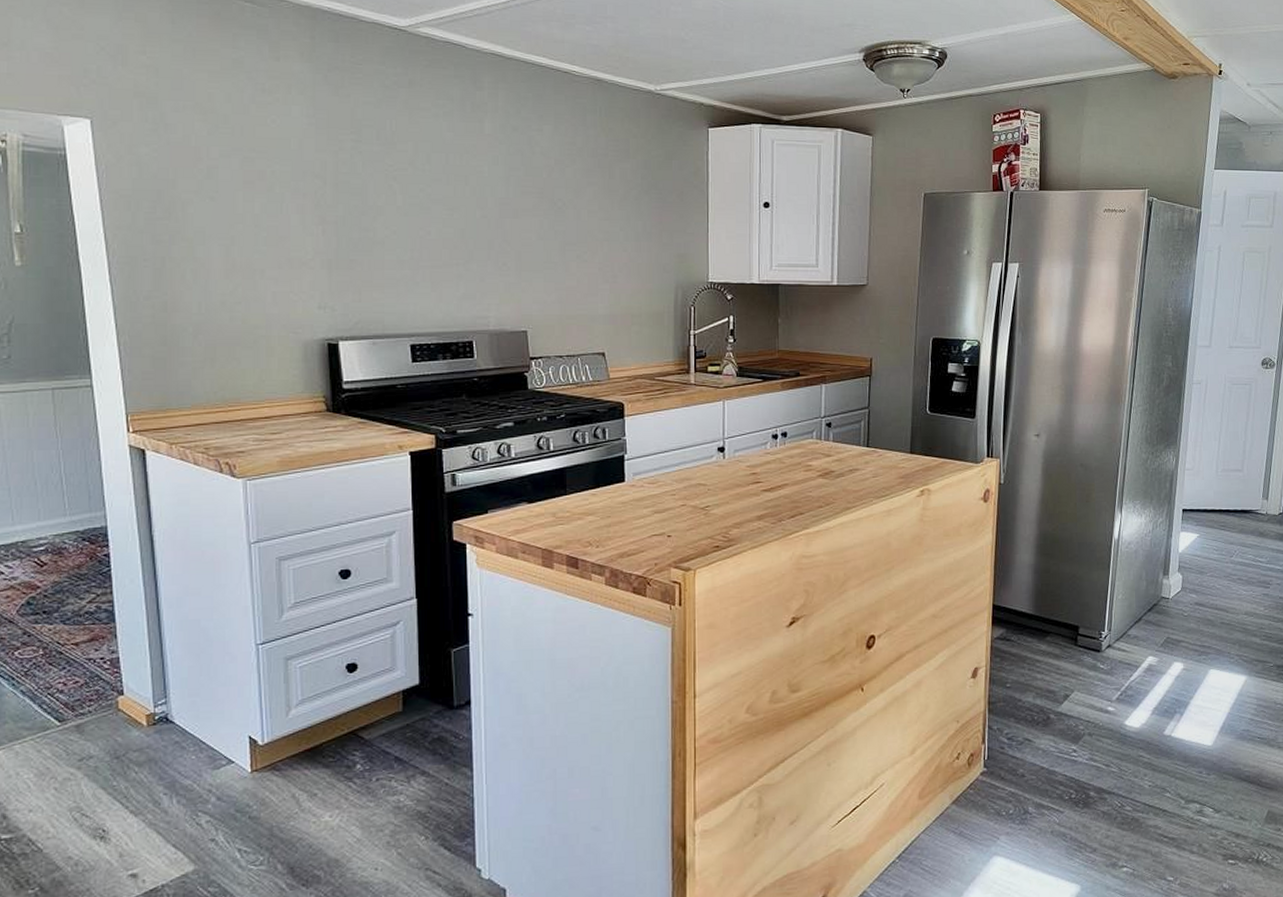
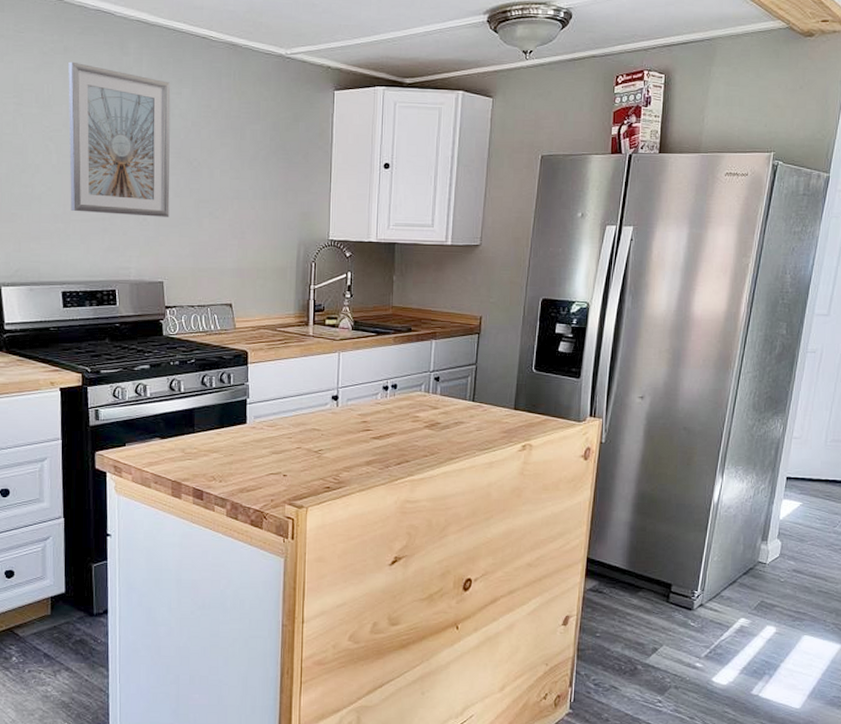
picture frame: none [414,96,532,261] -> present [68,61,171,217]

